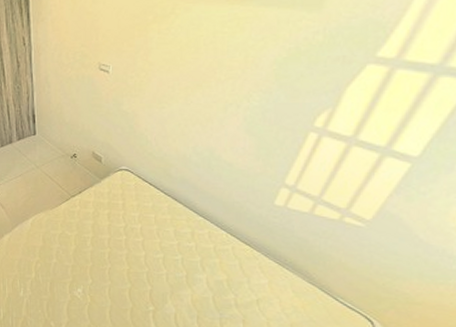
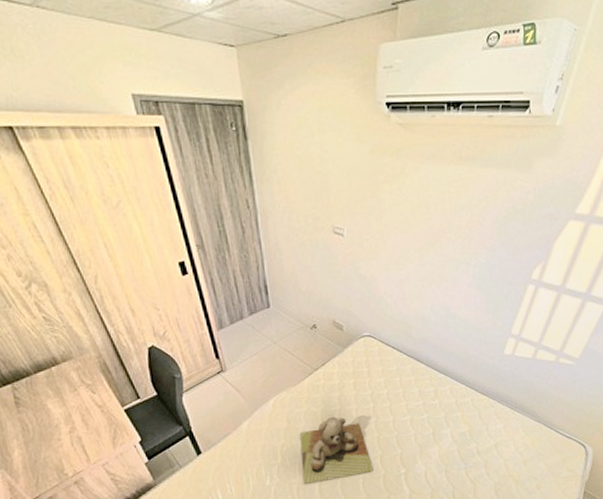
teddy bear: none [54,243,121,303] -> present [300,417,373,484]

